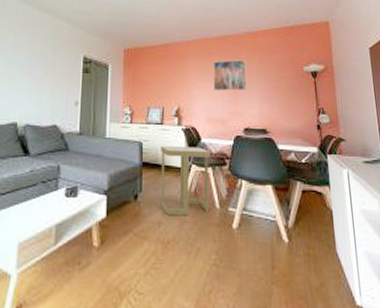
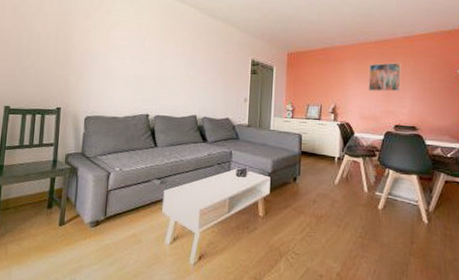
side table: present [161,146,211,216] -> none [316,138,363,197]

